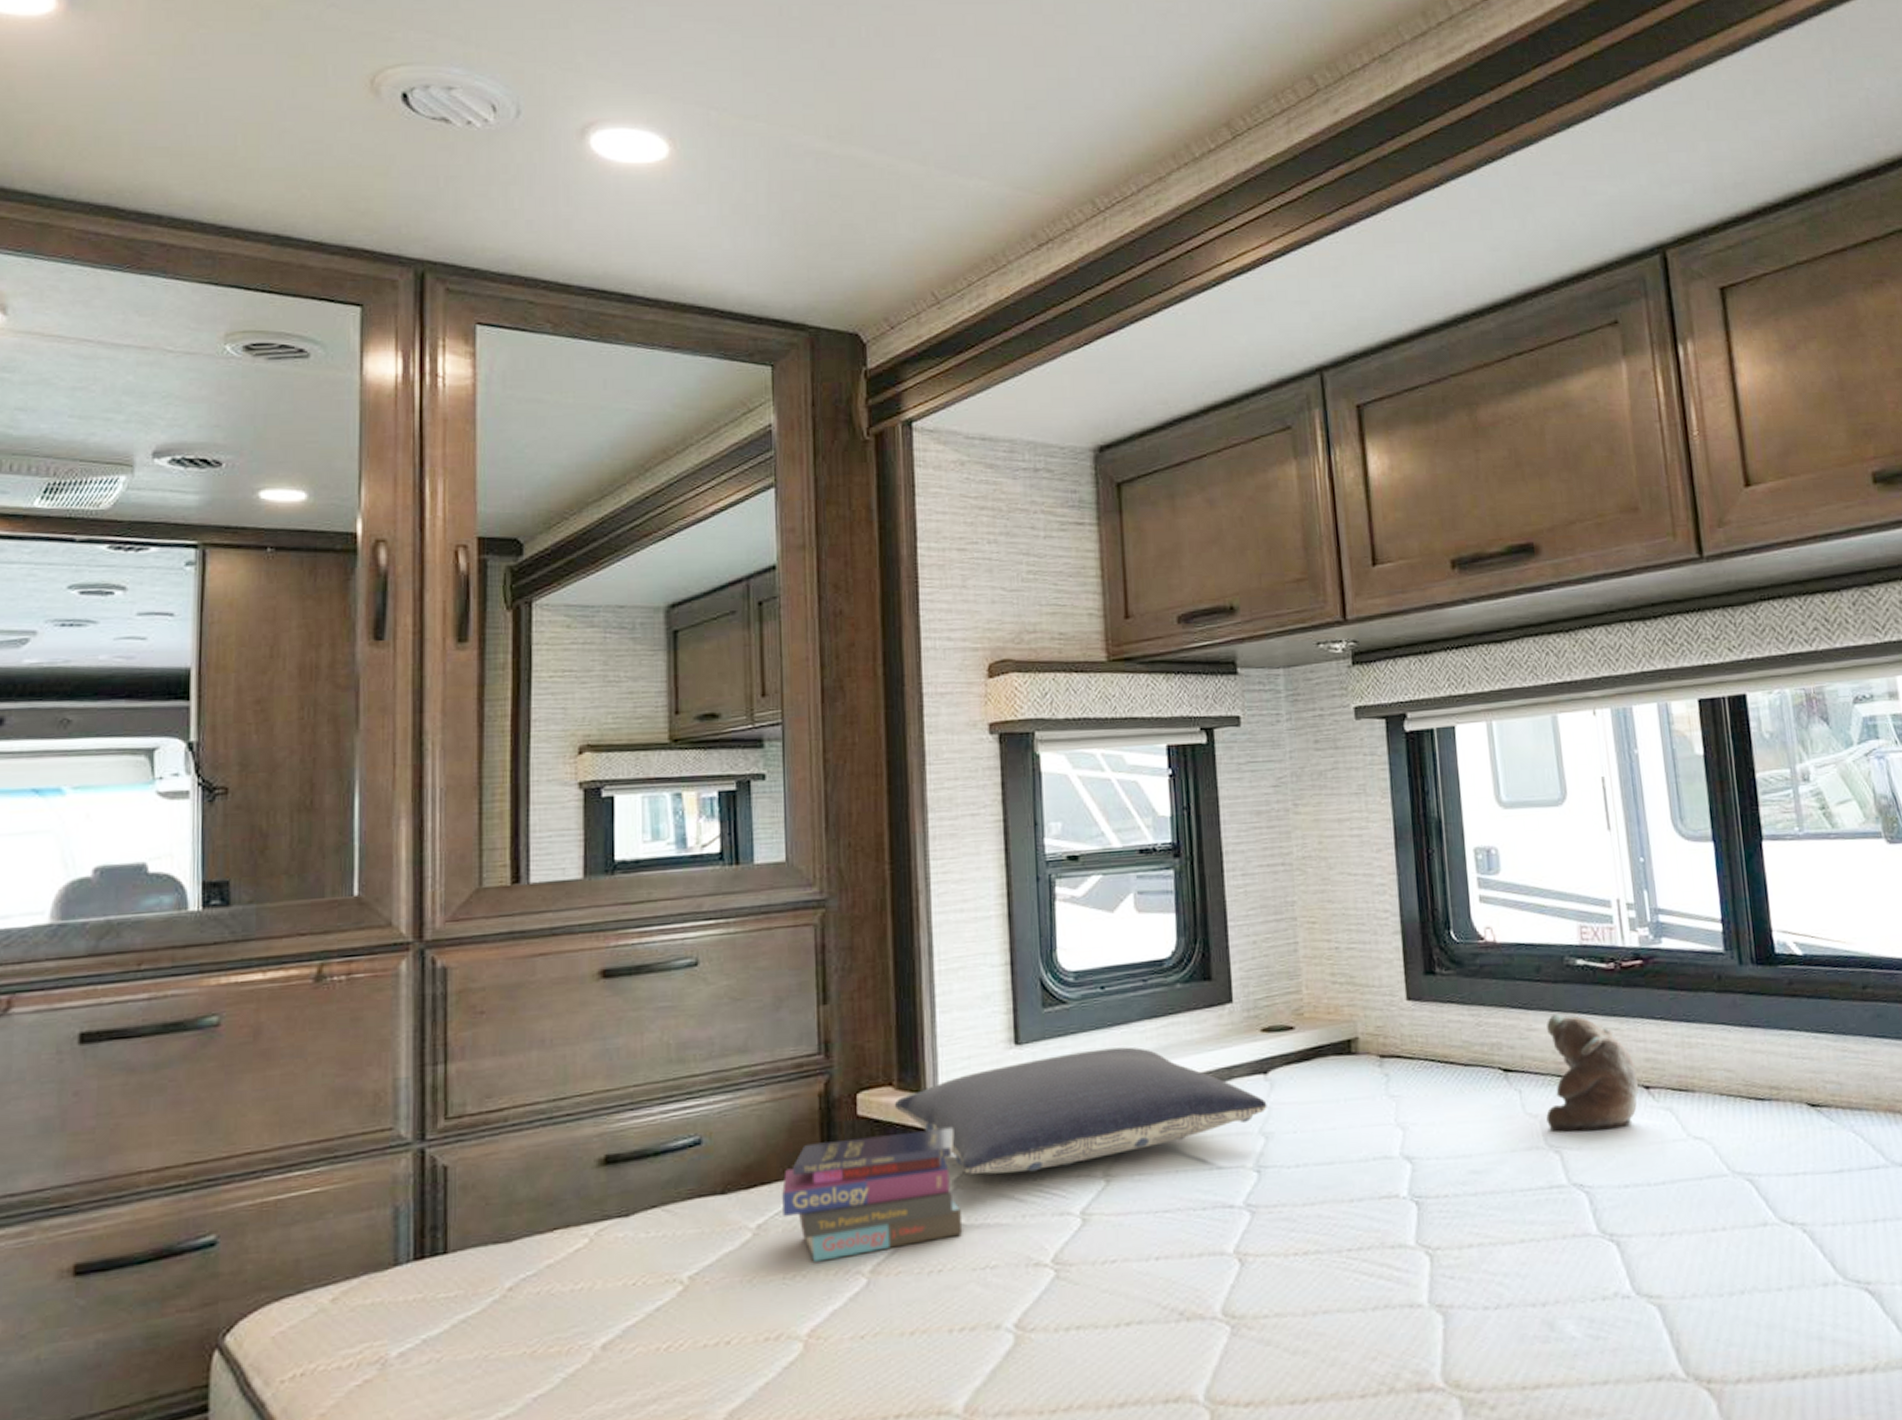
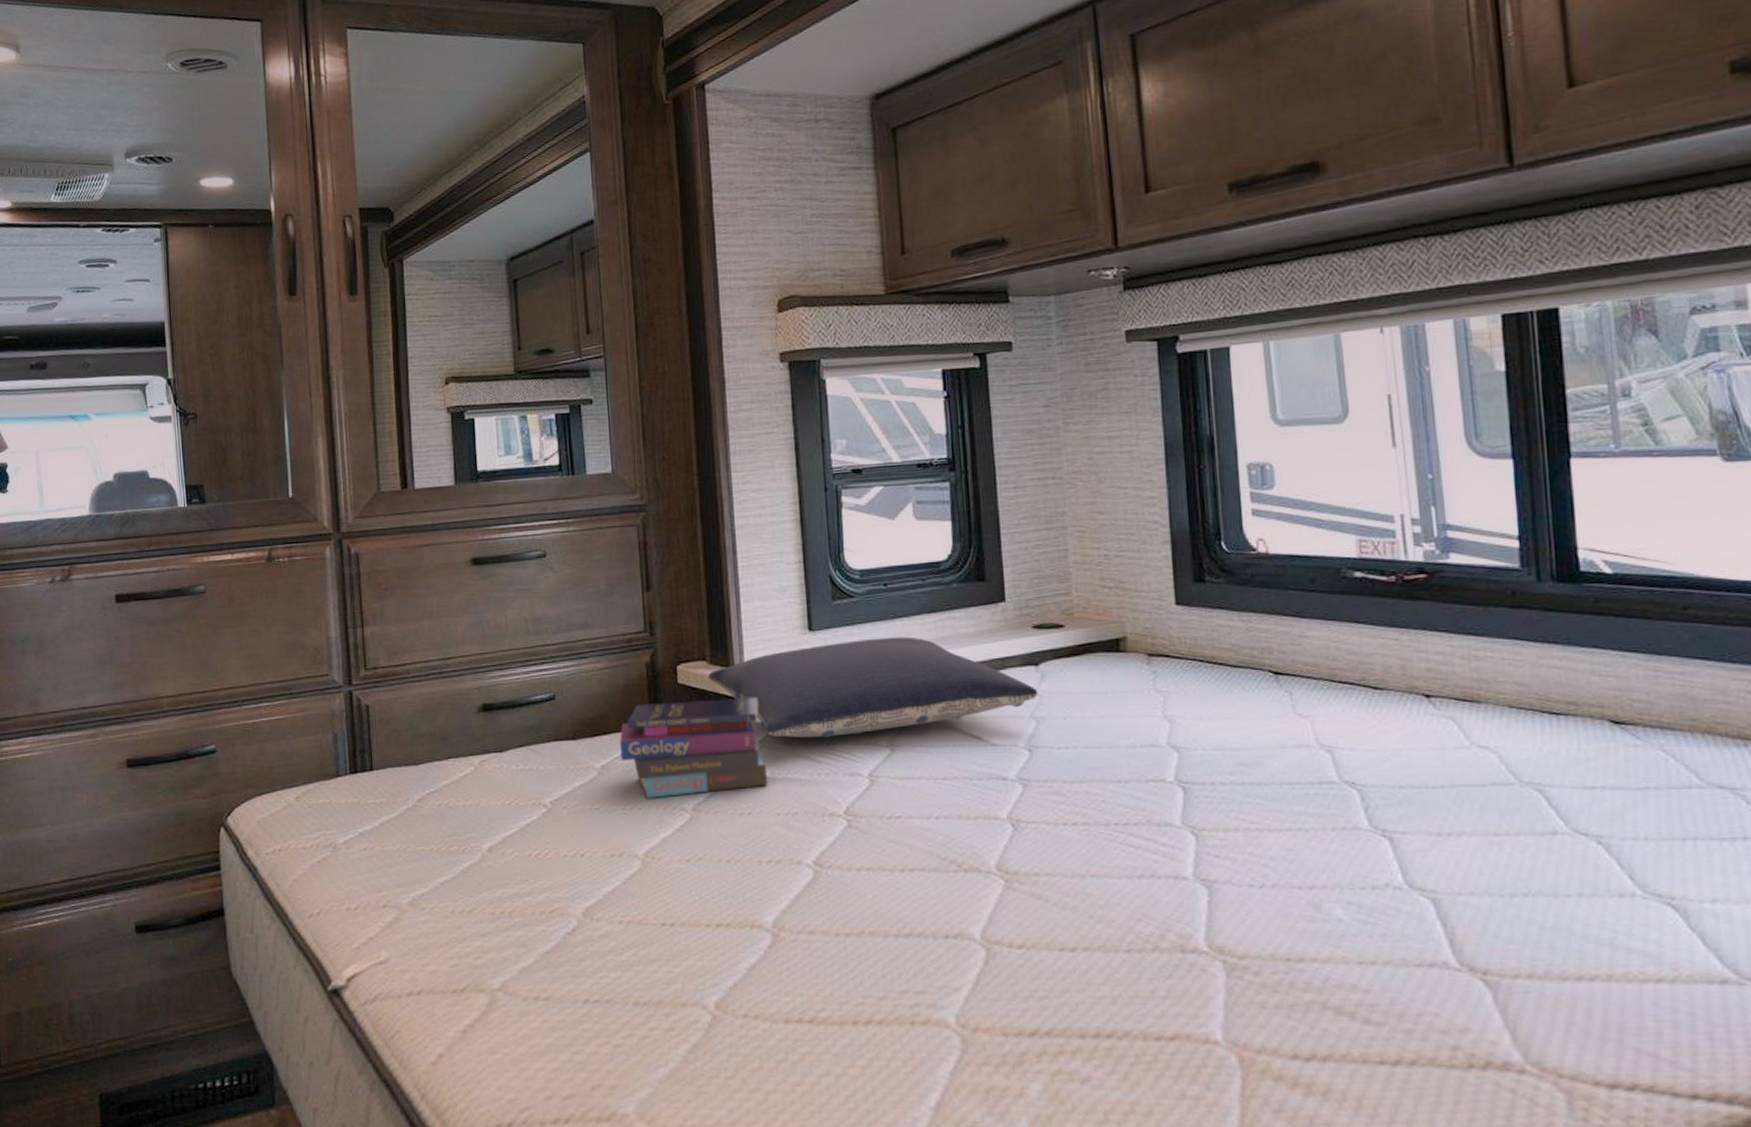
stuffed animal: present [1546,1014,1640,1132] -> none [1318,623,1419,734]

